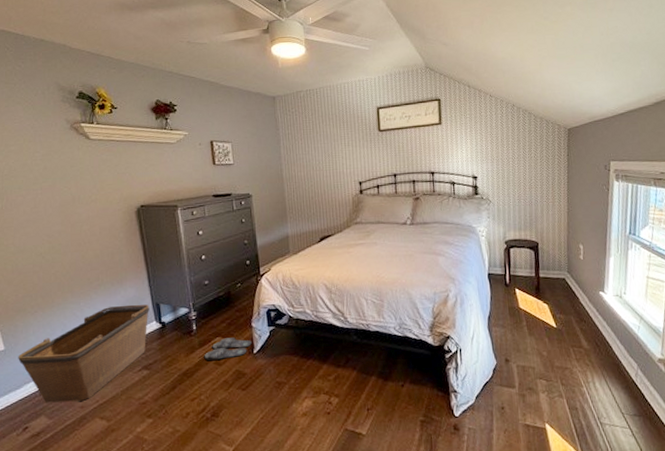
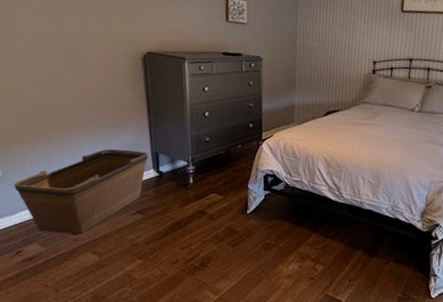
slippers: present [204,337,252,361] -> none [198,195,246,215]

